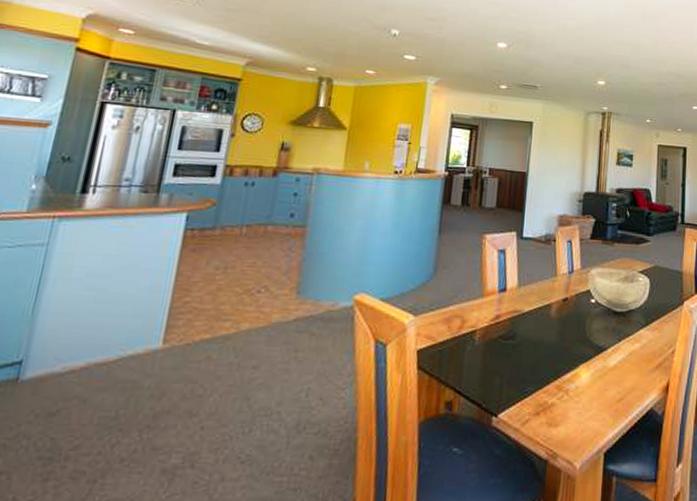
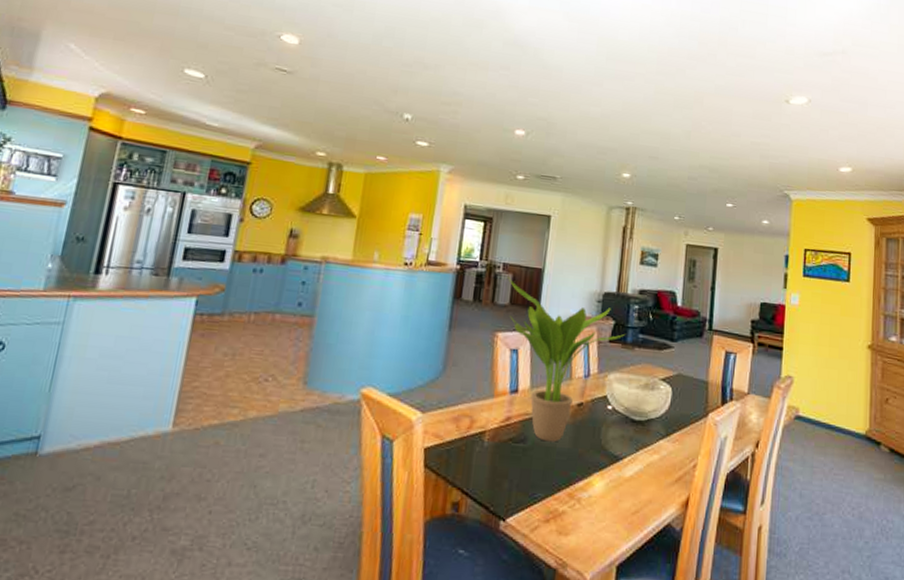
potted plant: none [494,180,605,337] -> present [508,276,625,442]

